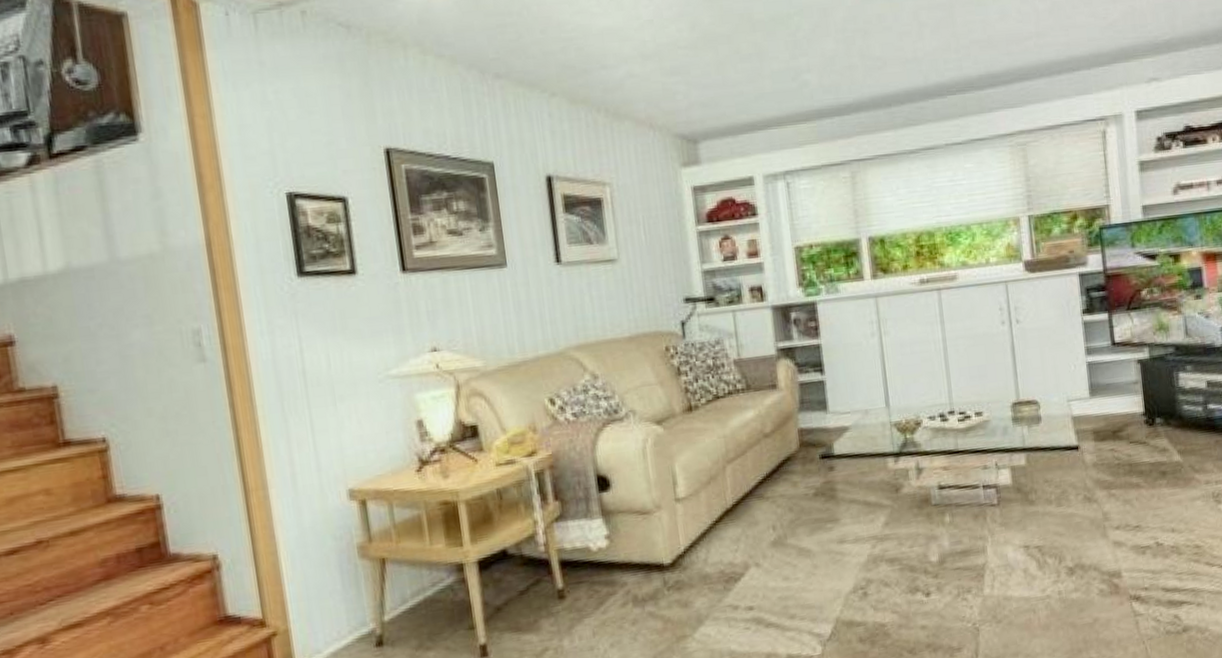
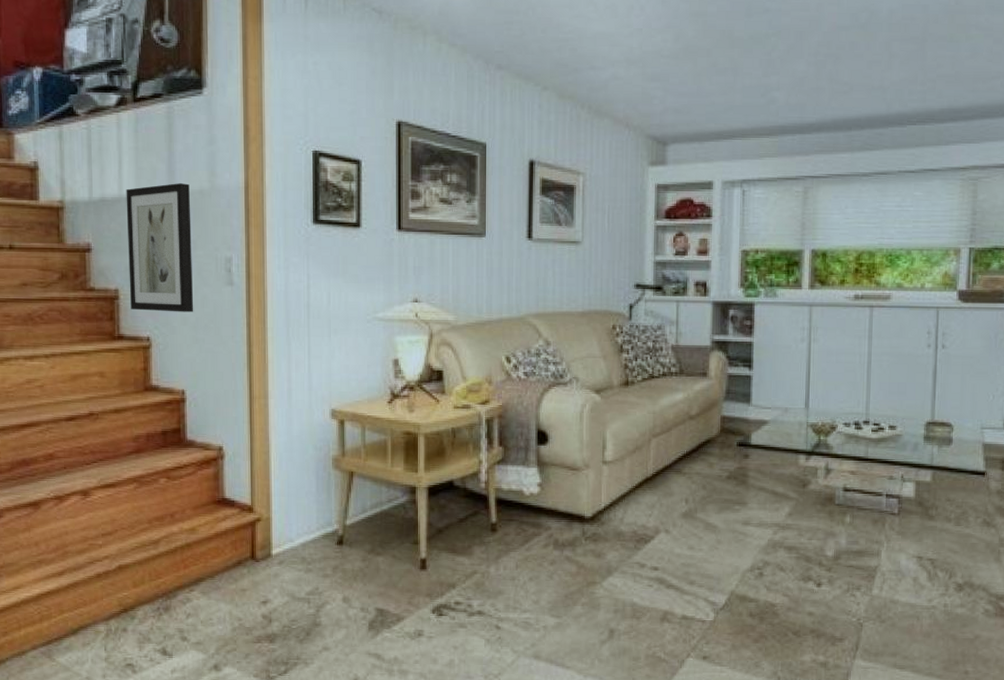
wall art: none [52,248,160,408] -> present [126,183,194,313]

